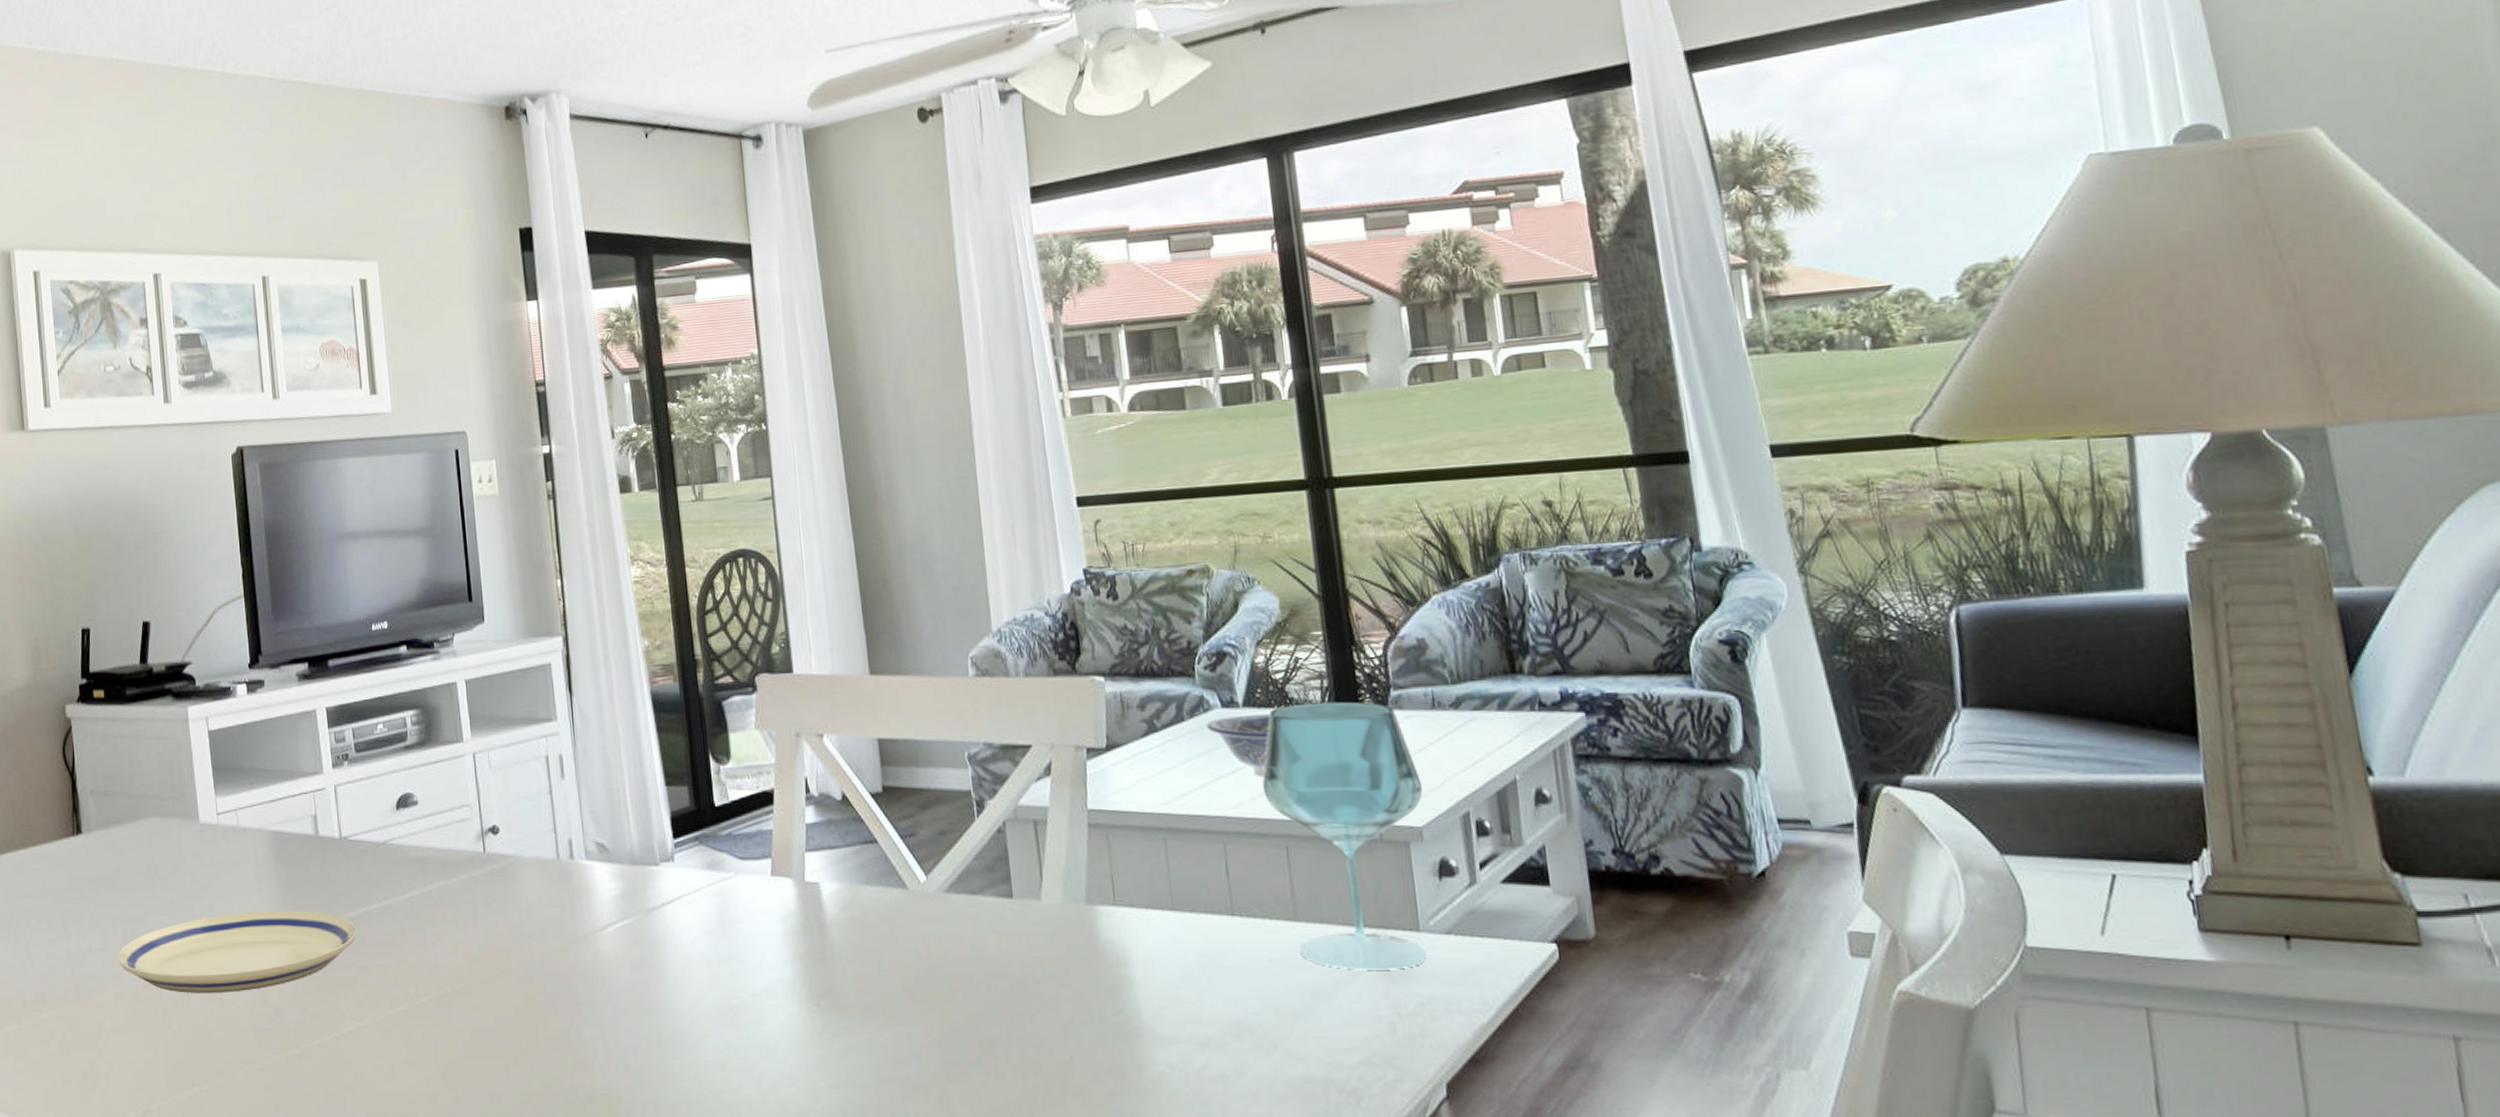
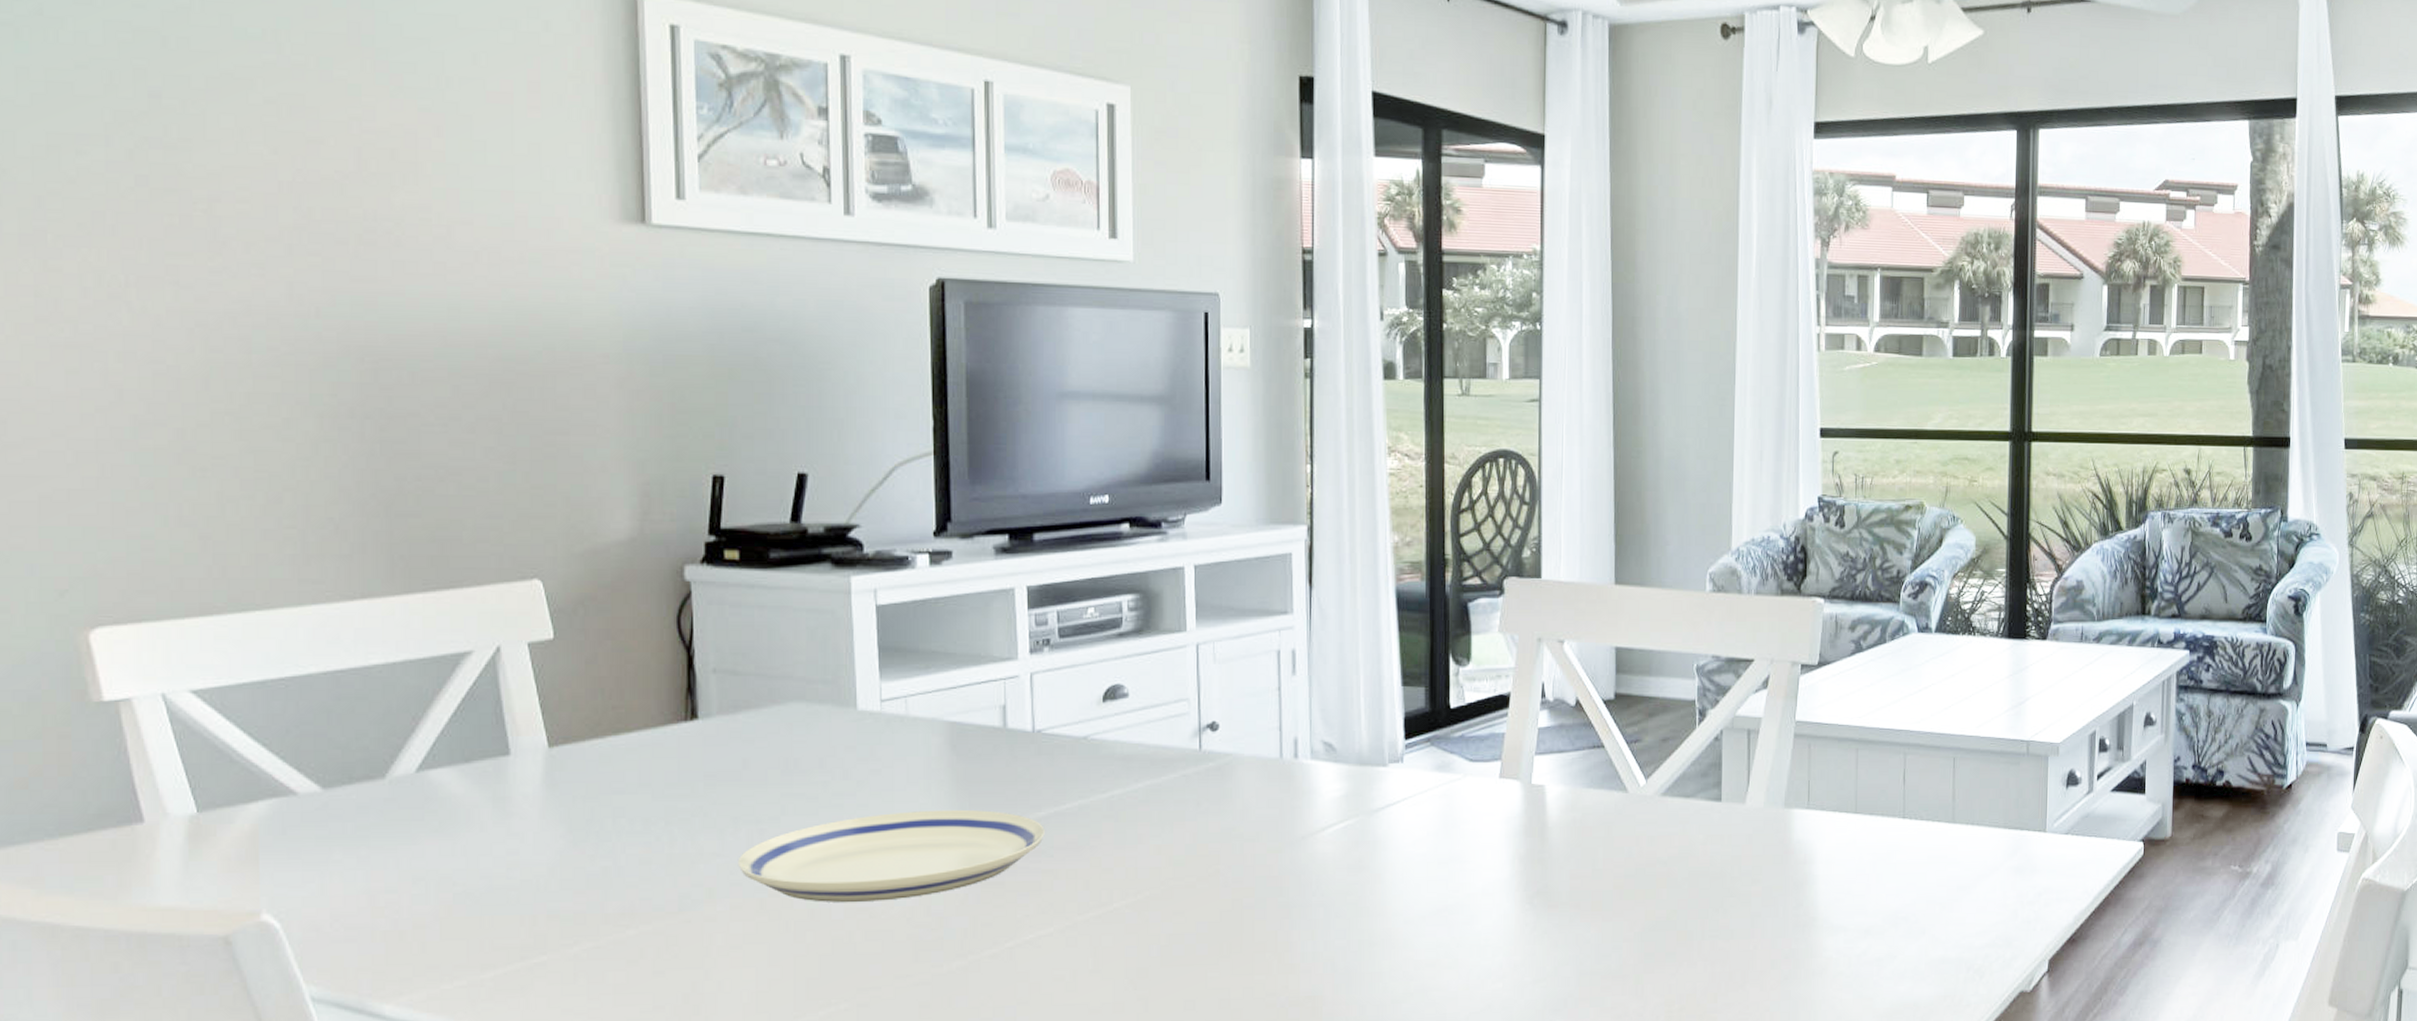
decorative bowl: present [1206,713,1271,778] -> none [1903,639,1957,697]
wine glass: present [1262,701,1427,970] -> none [1941,632,2064,866]

